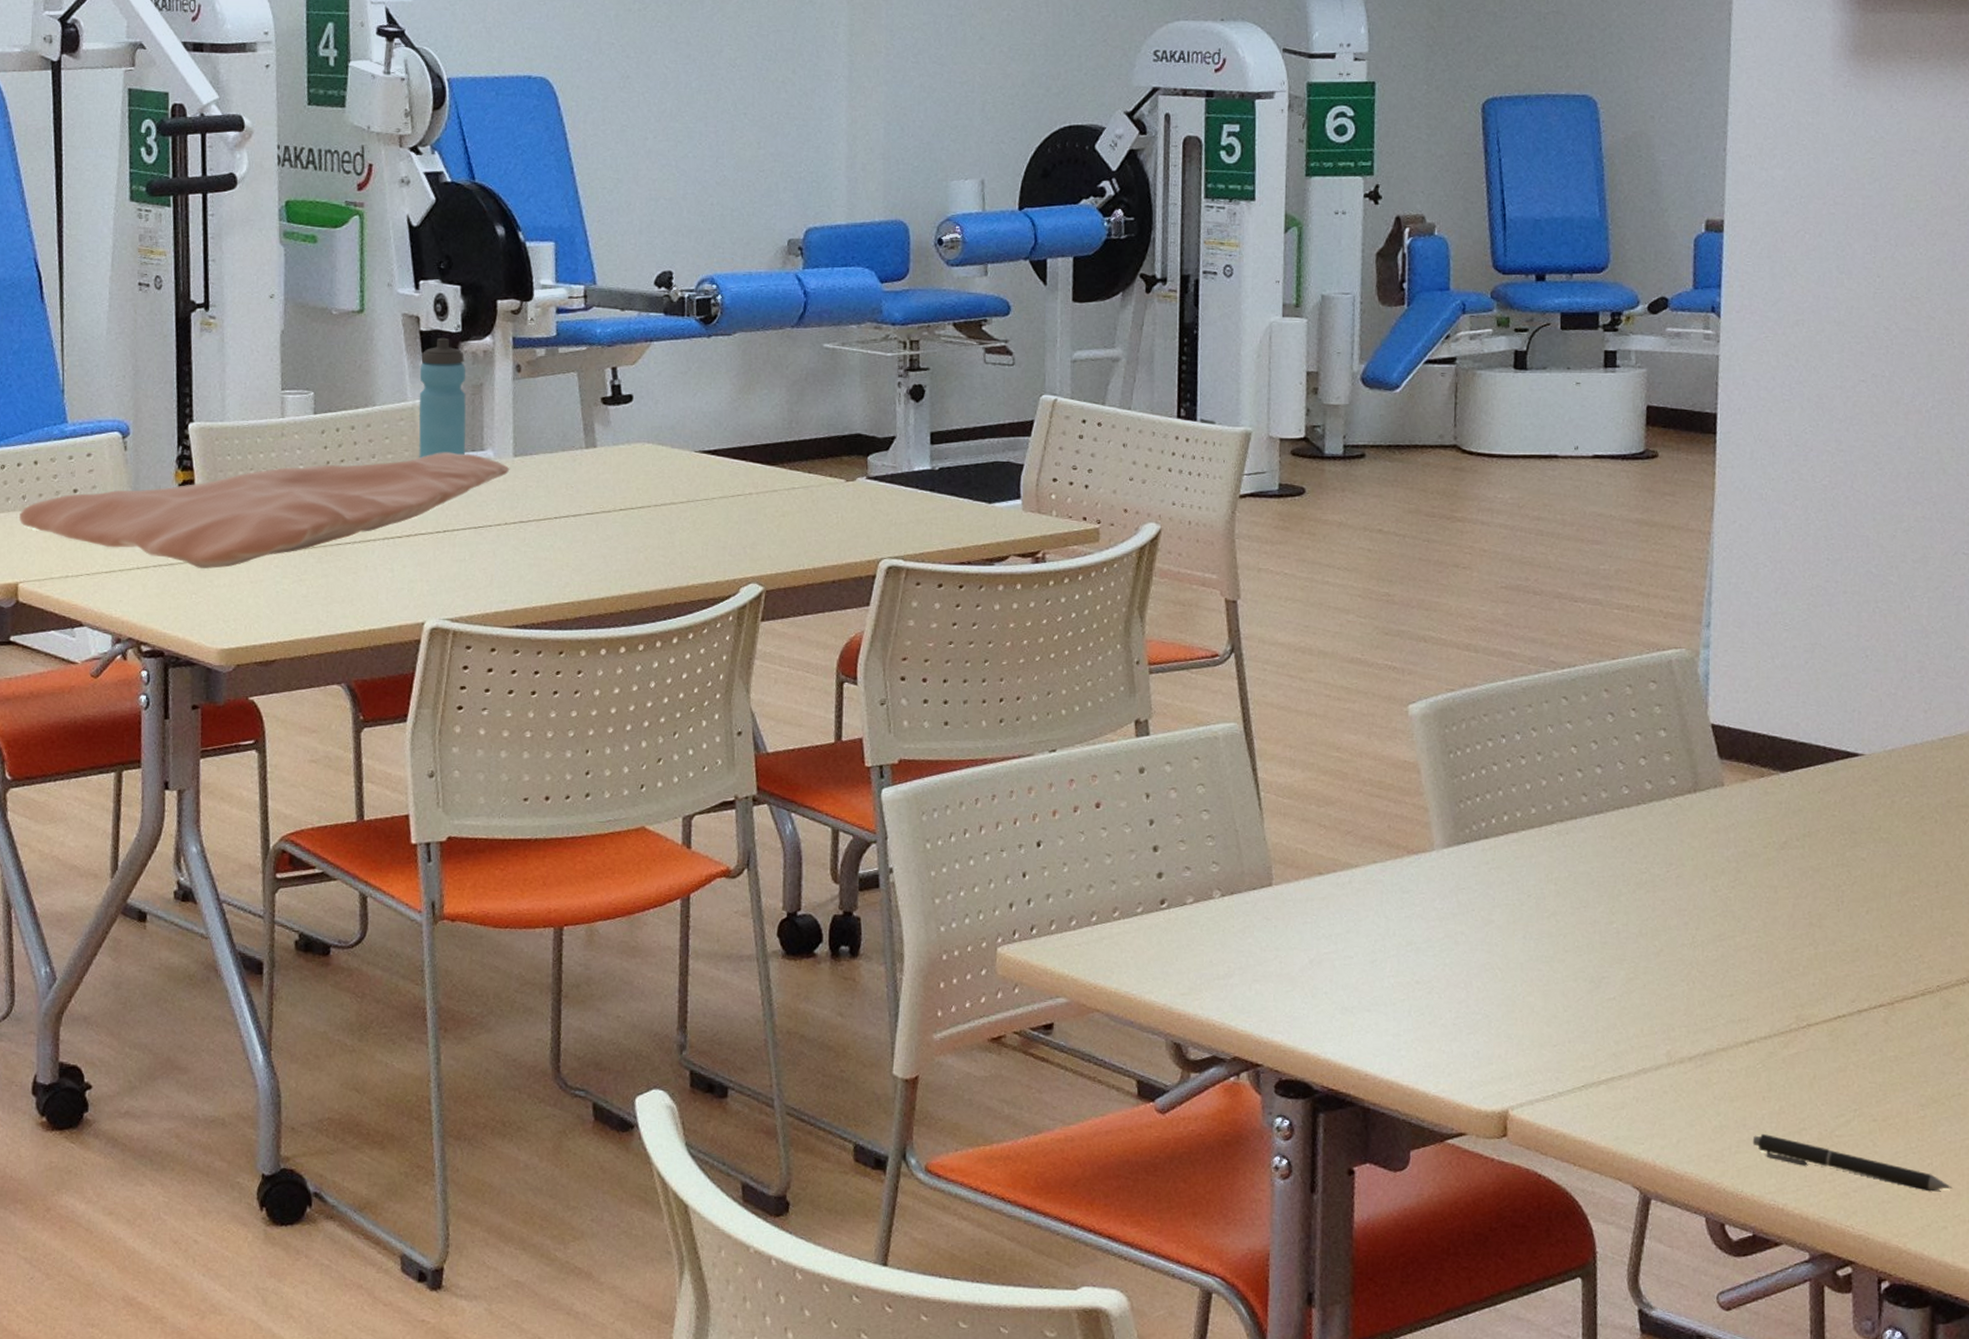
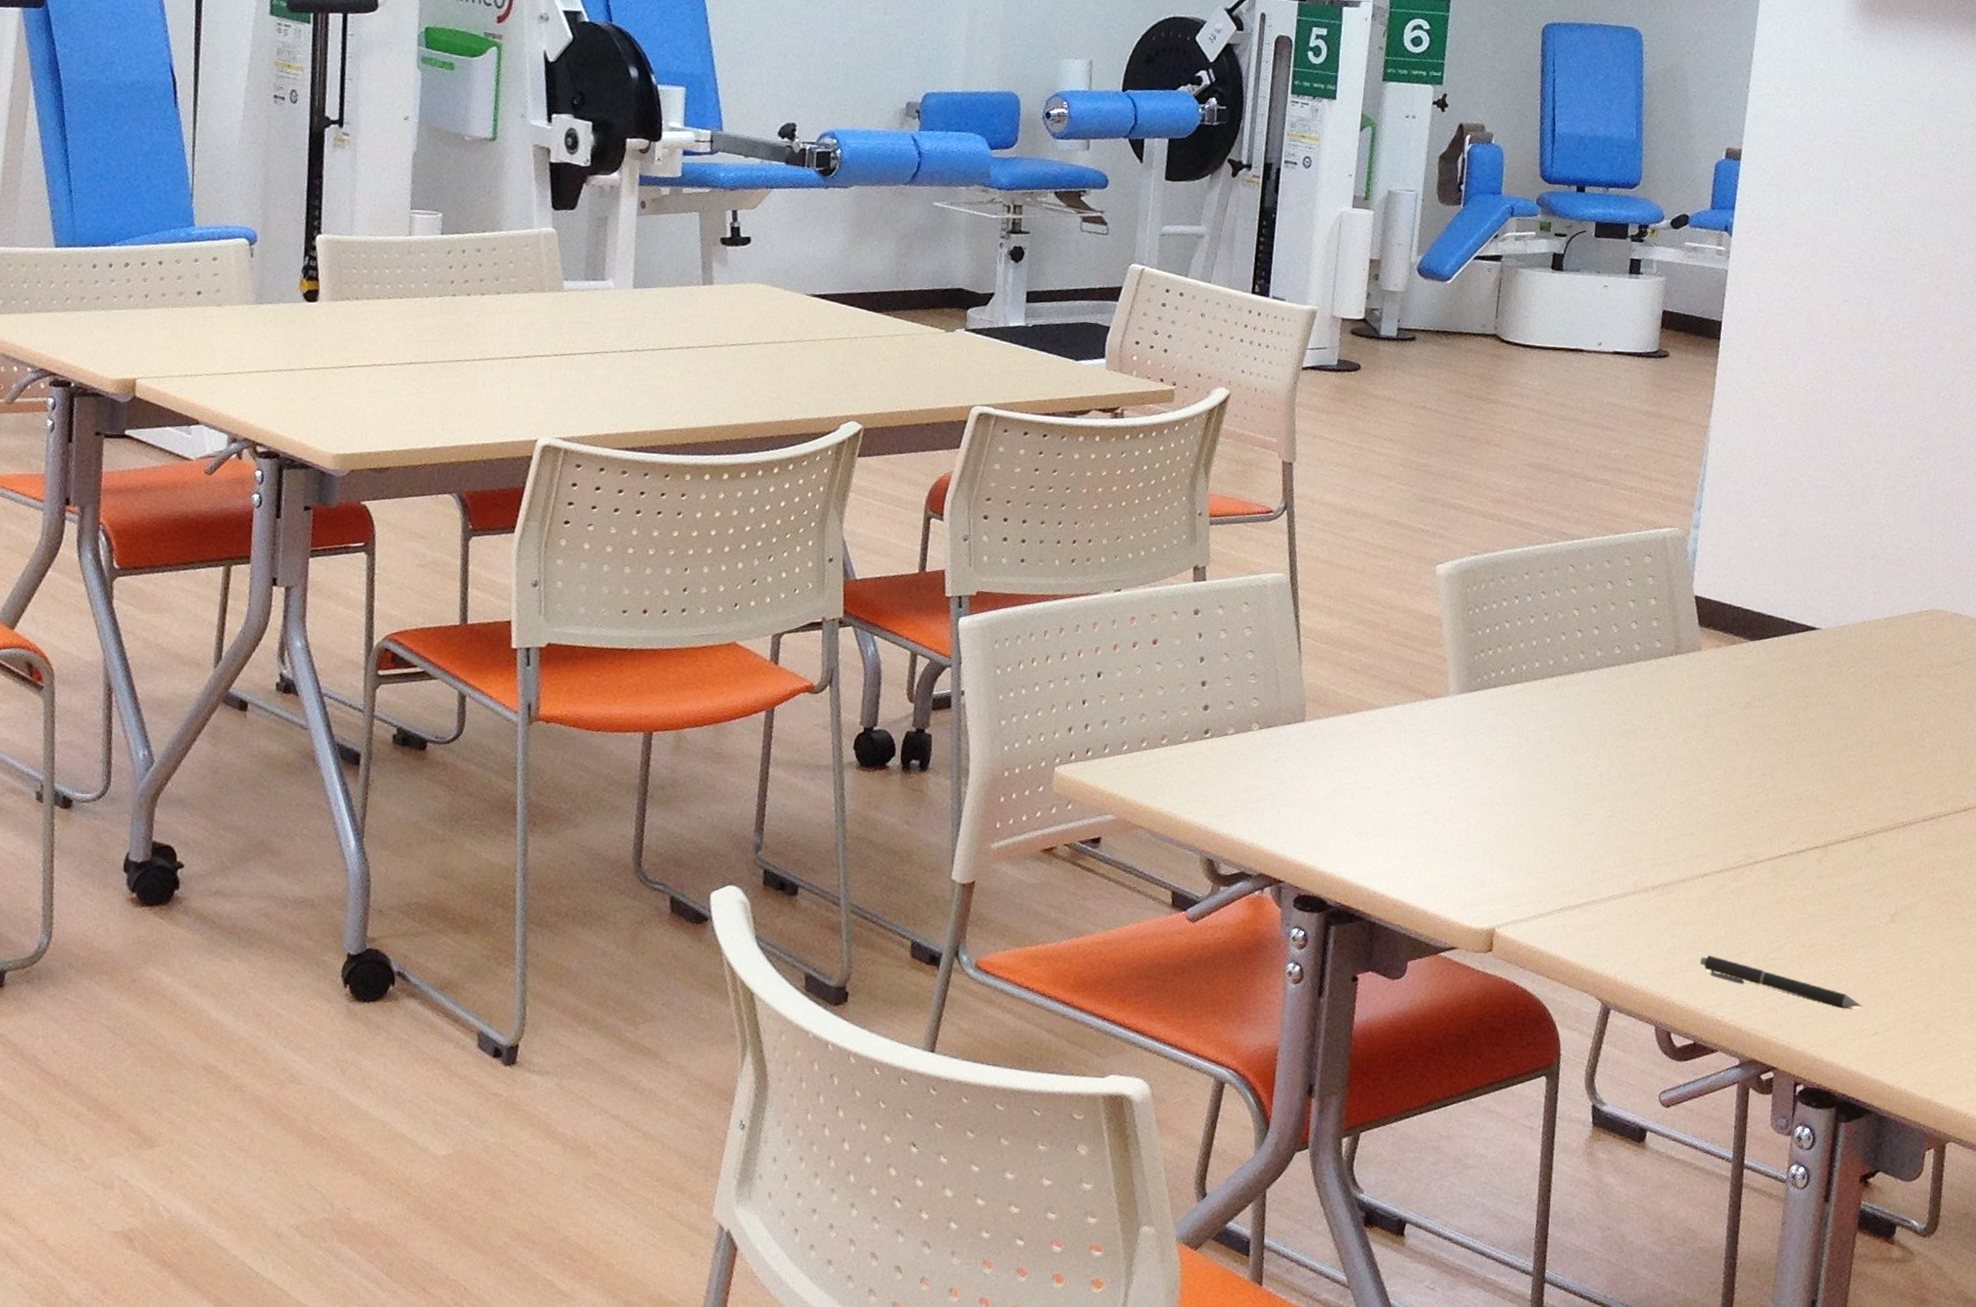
towel: present [19,452,510,569] -> none [140,279,629,377]
water bottle: present [419,337,466,459] -> none [541,170,592,284]

